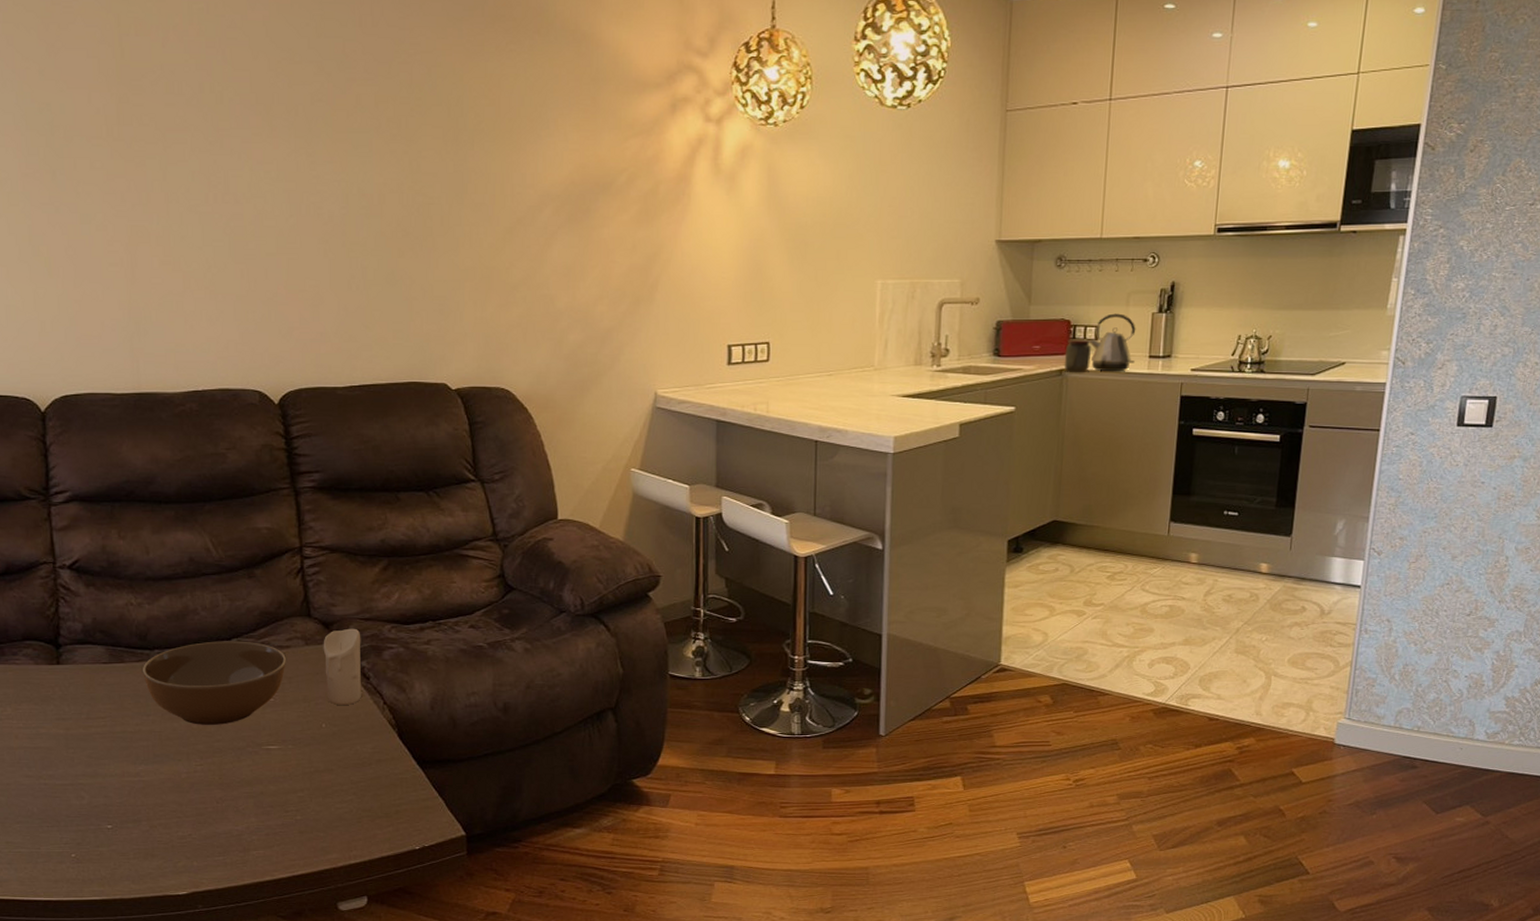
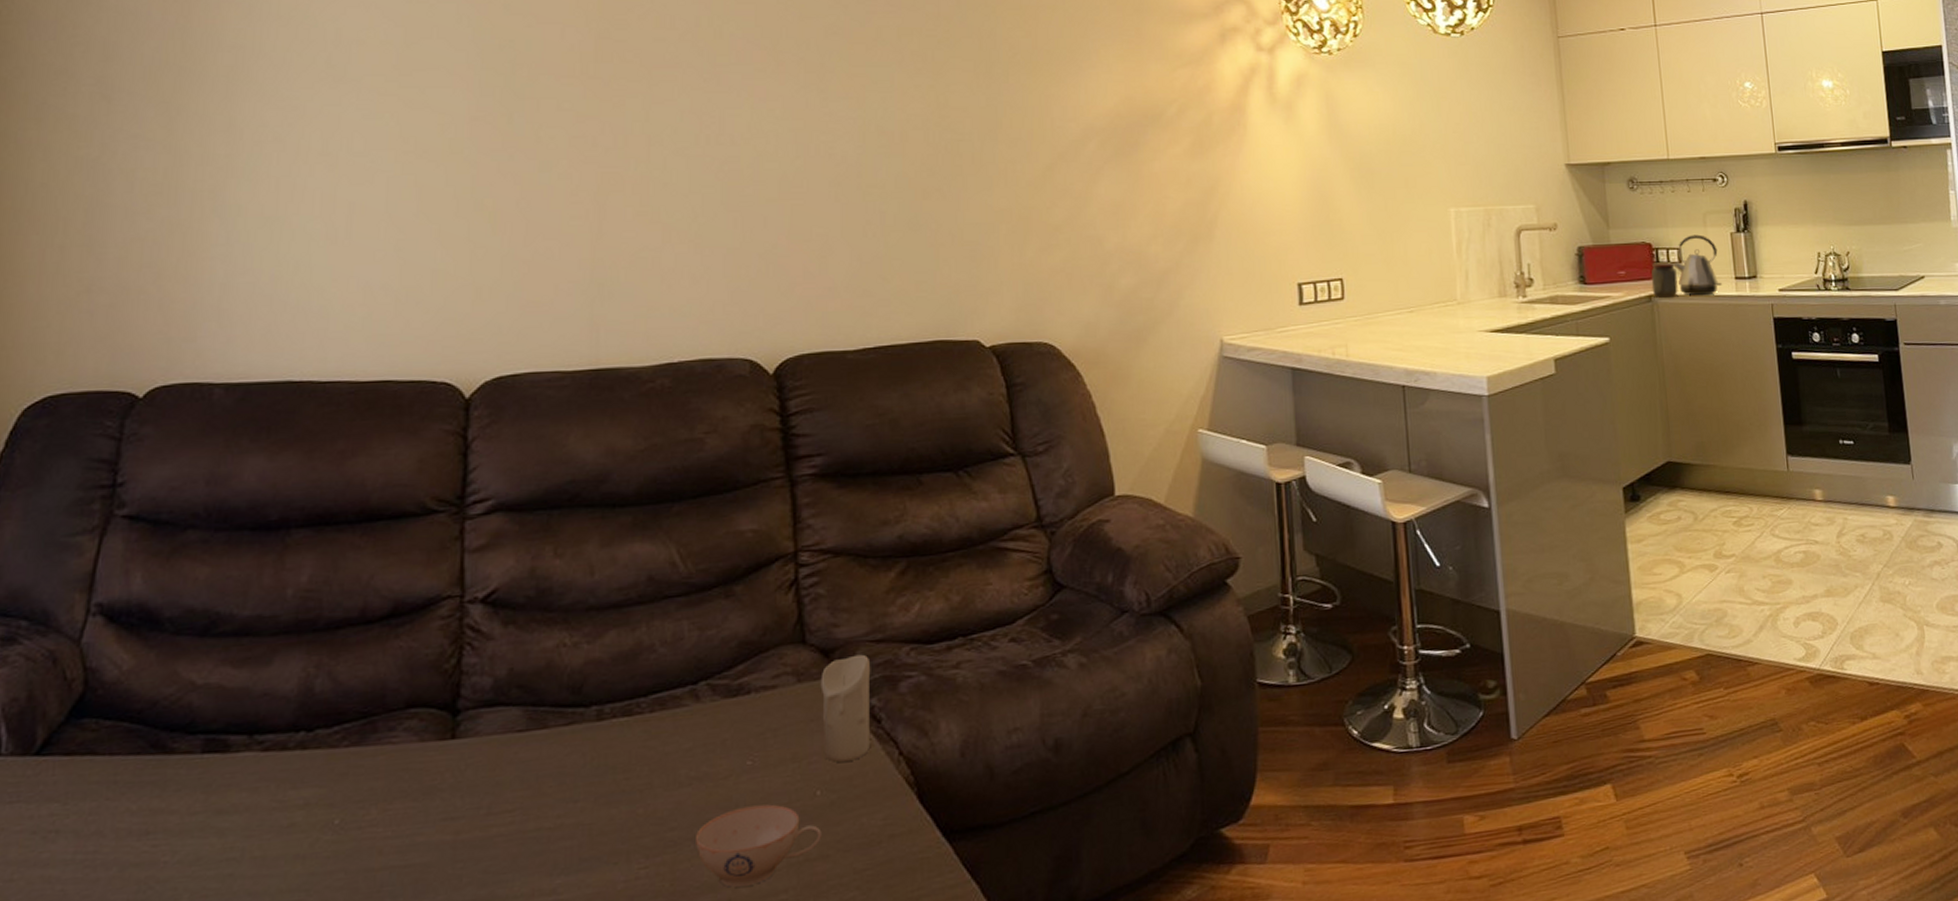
bowl: present [142,641,287,725] -> none [571,683,772,809]
teacup: none [236,730,327,785] -> present [696,804,822,888]

